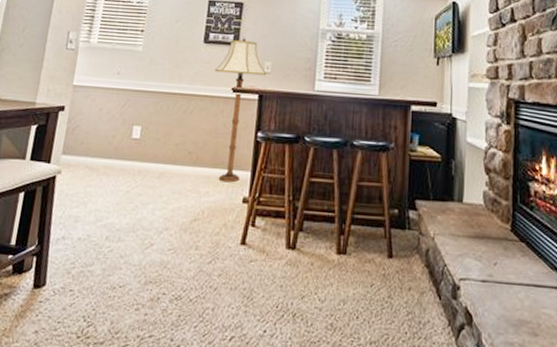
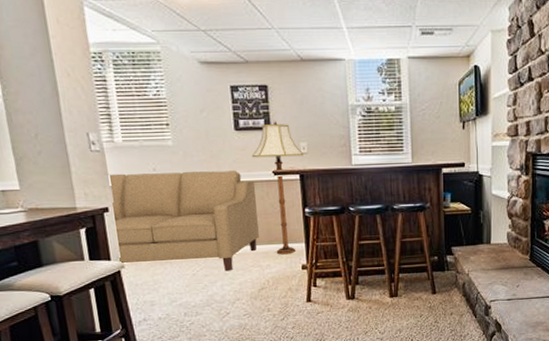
sofa: none [57,72,212,194] -> present [107,170,259,272]

